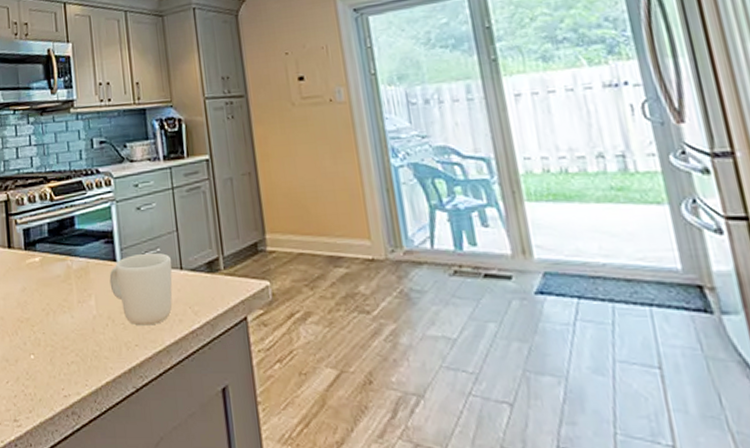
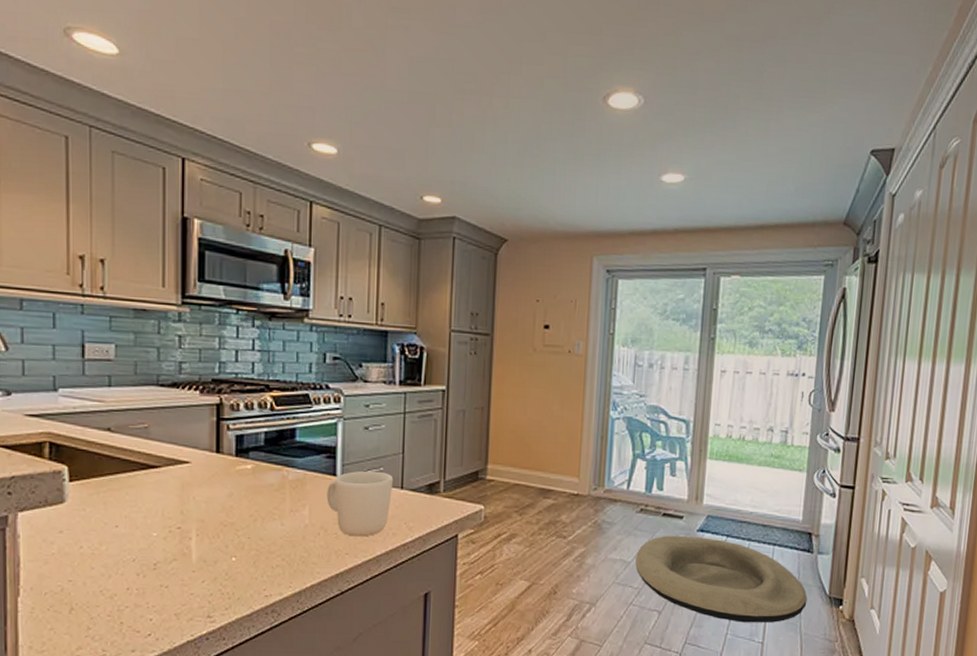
dog bed: none [461,300,727,417] -> present [635,535,807,623]

